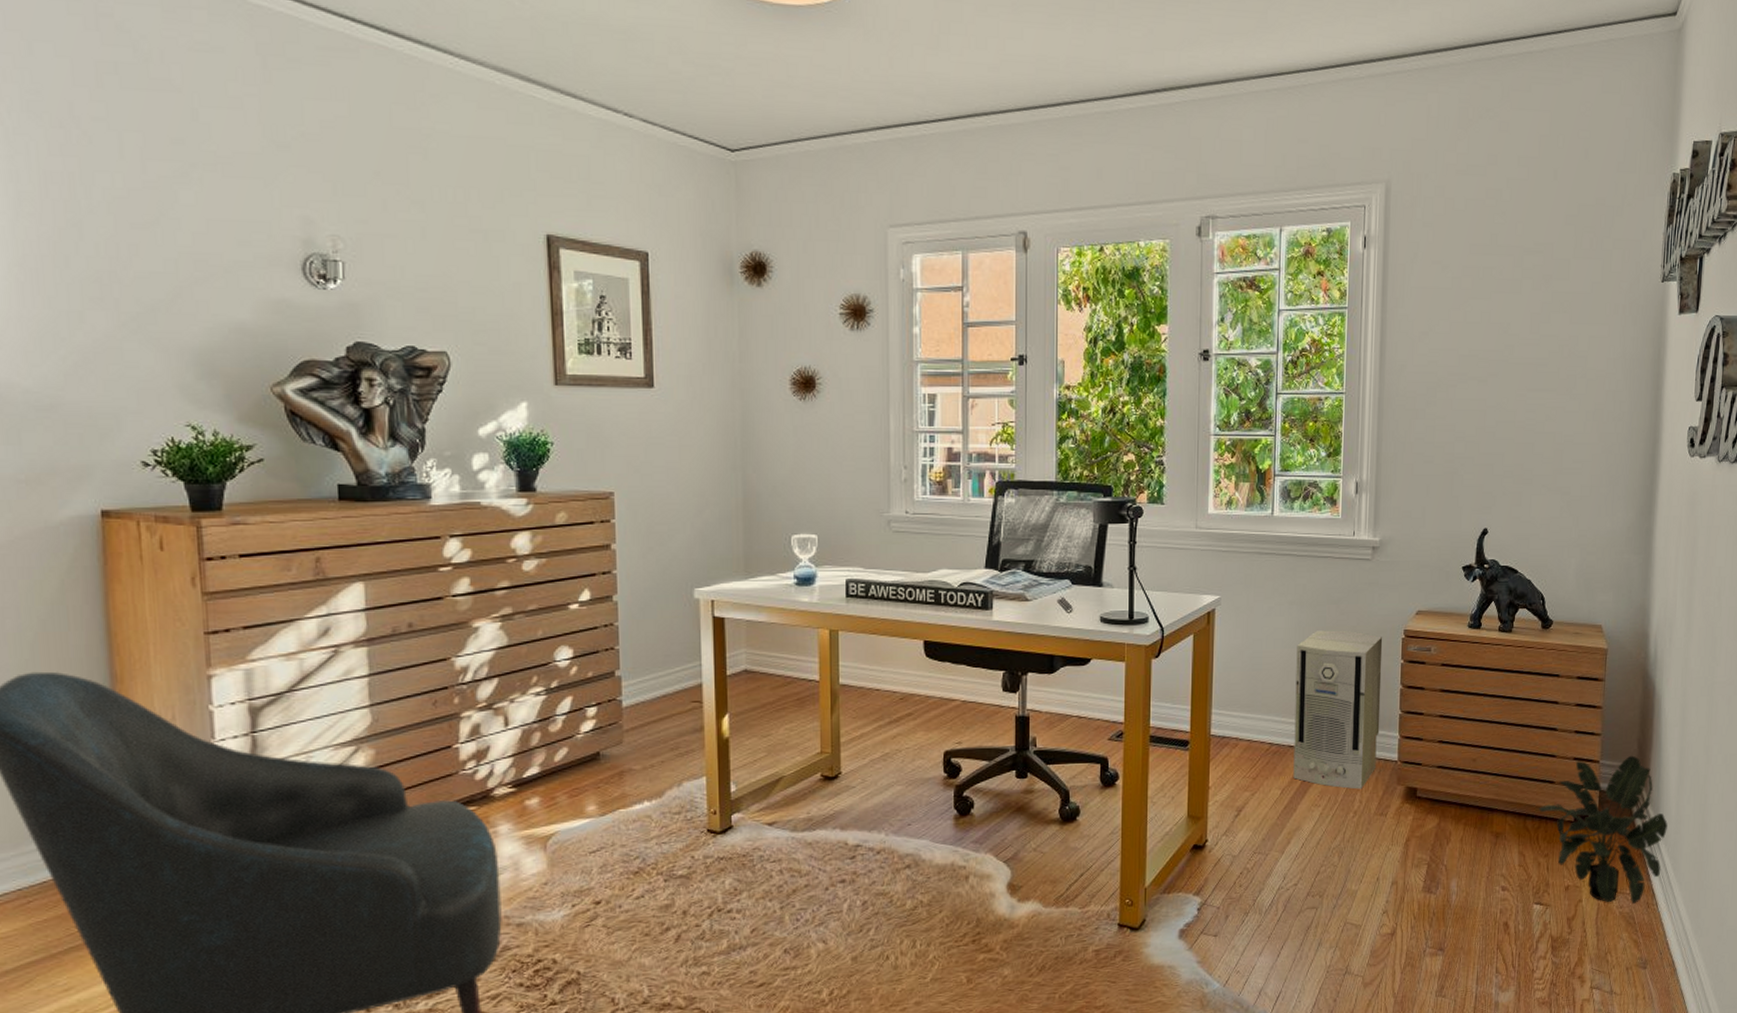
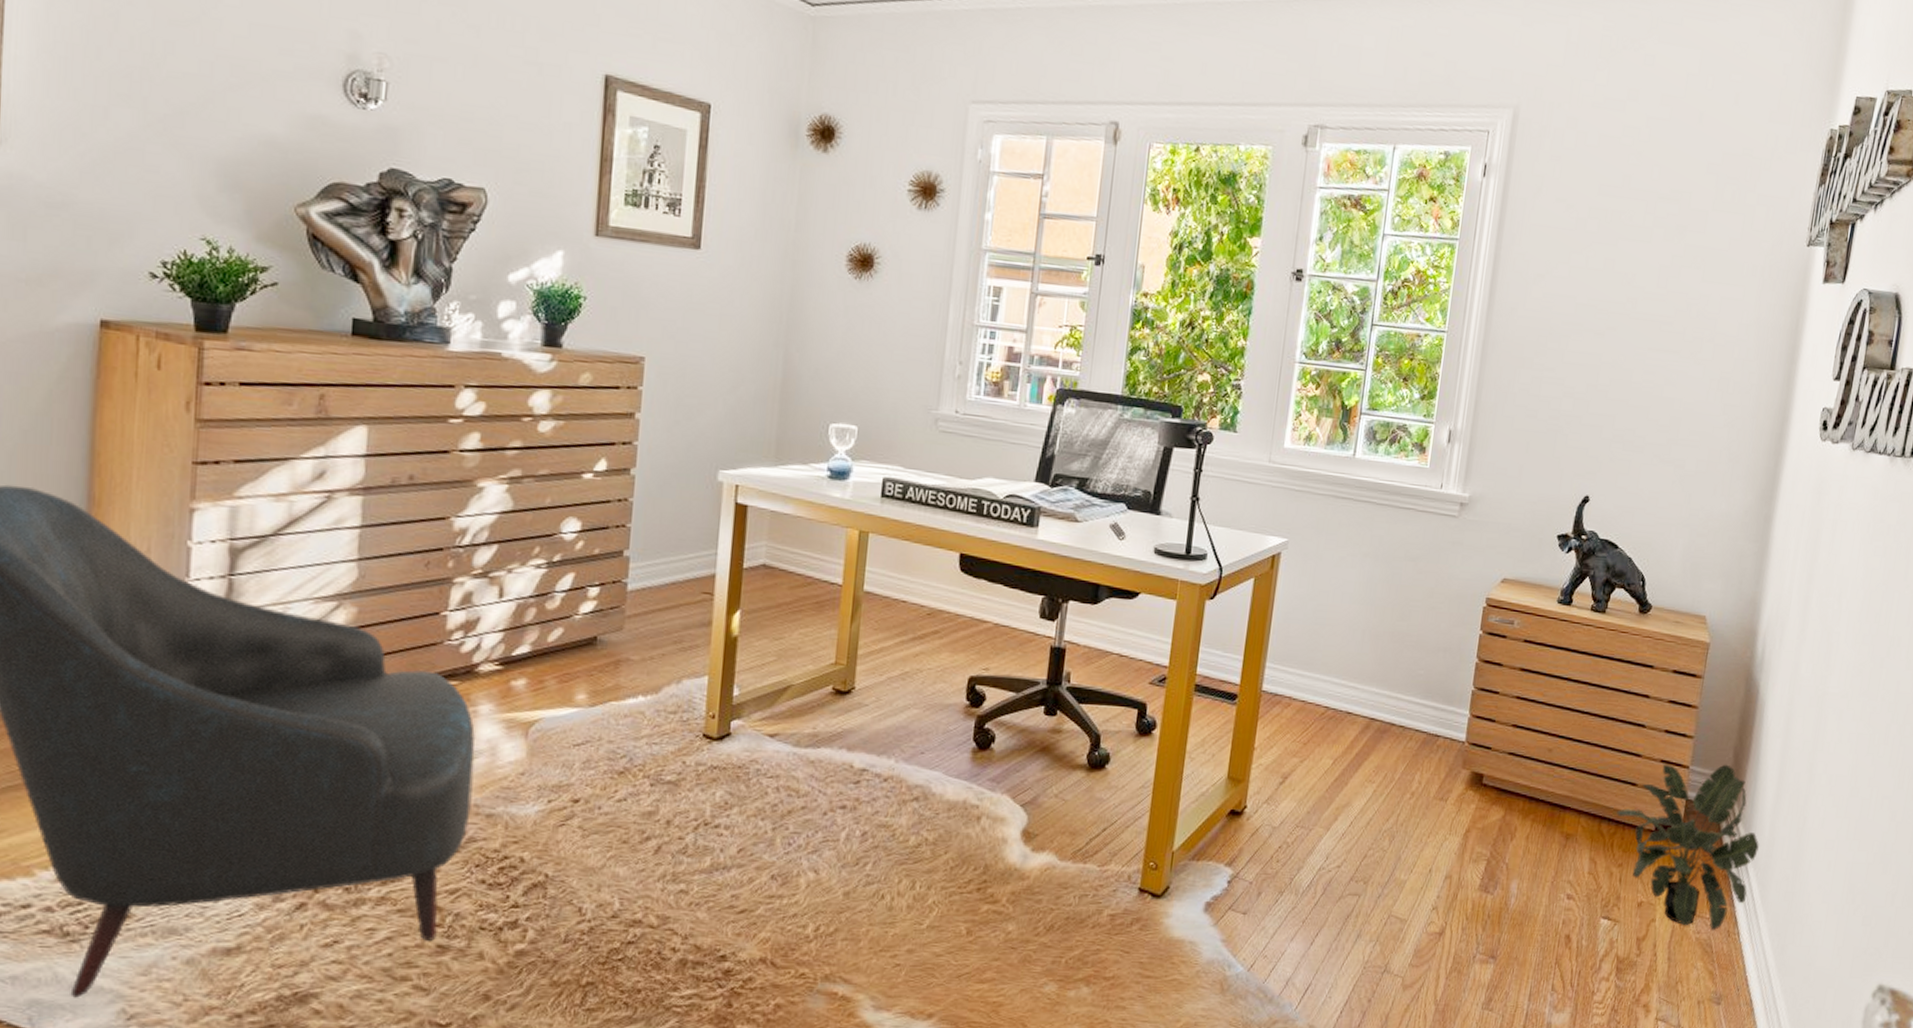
air purifier: present [1293,630,1383,790] -> none [1348,588,1462,769]

